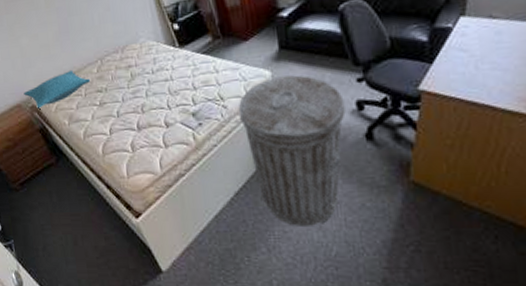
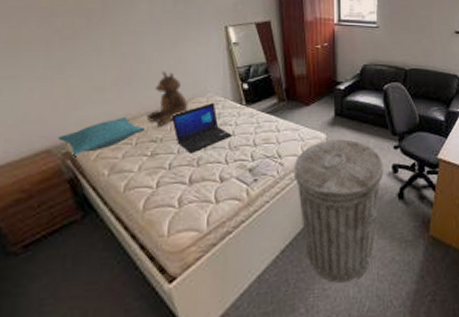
teddy bear: none [89,20,125,76] -> present [147,71,188,126]
laptop: none [110,47,170,101] -> present [171,102,232,154]

